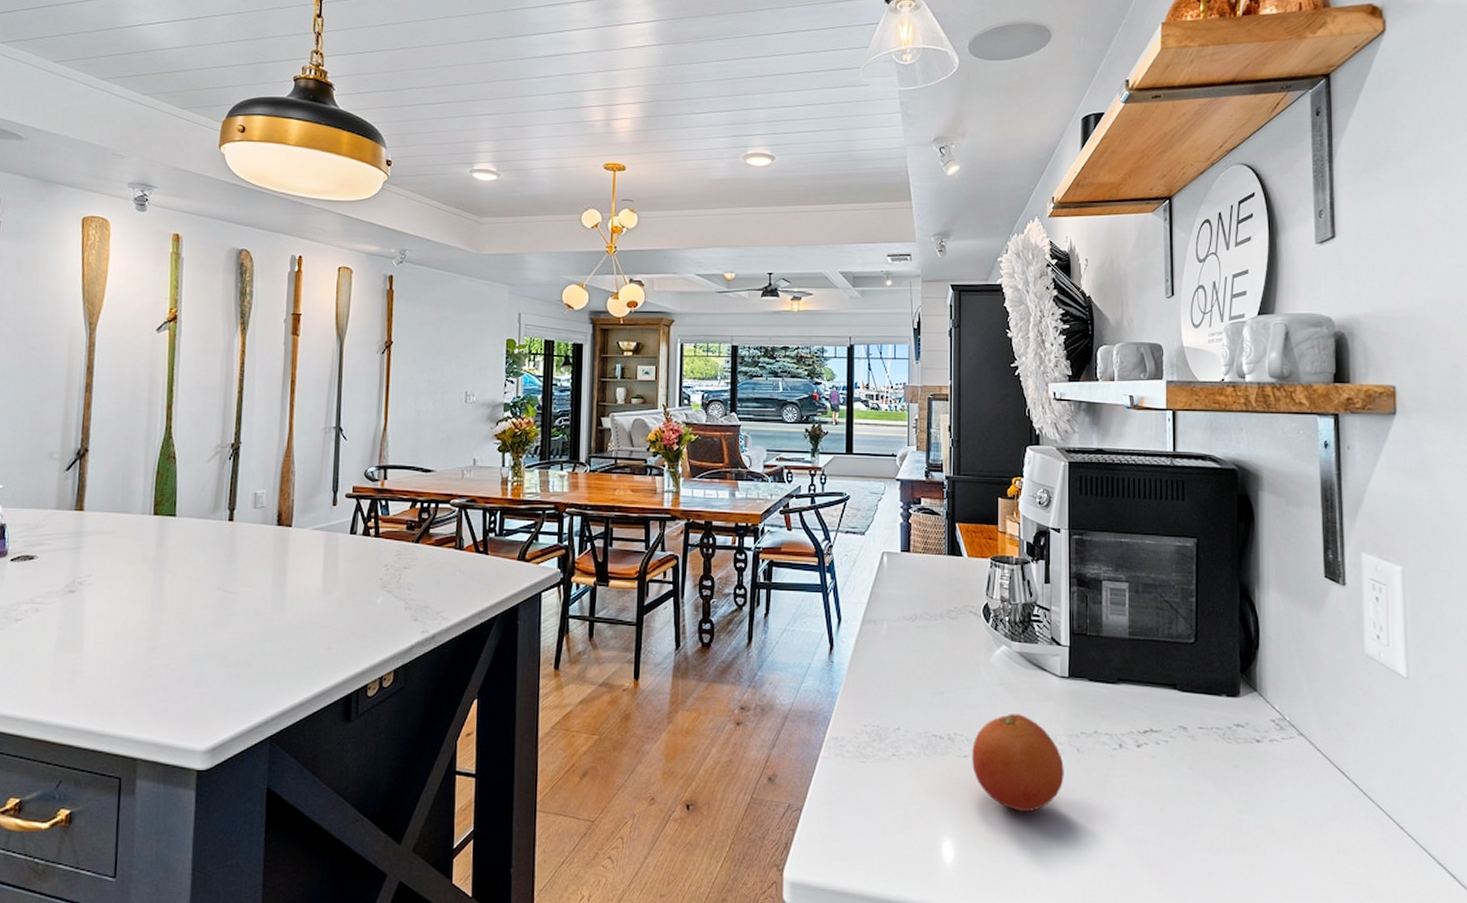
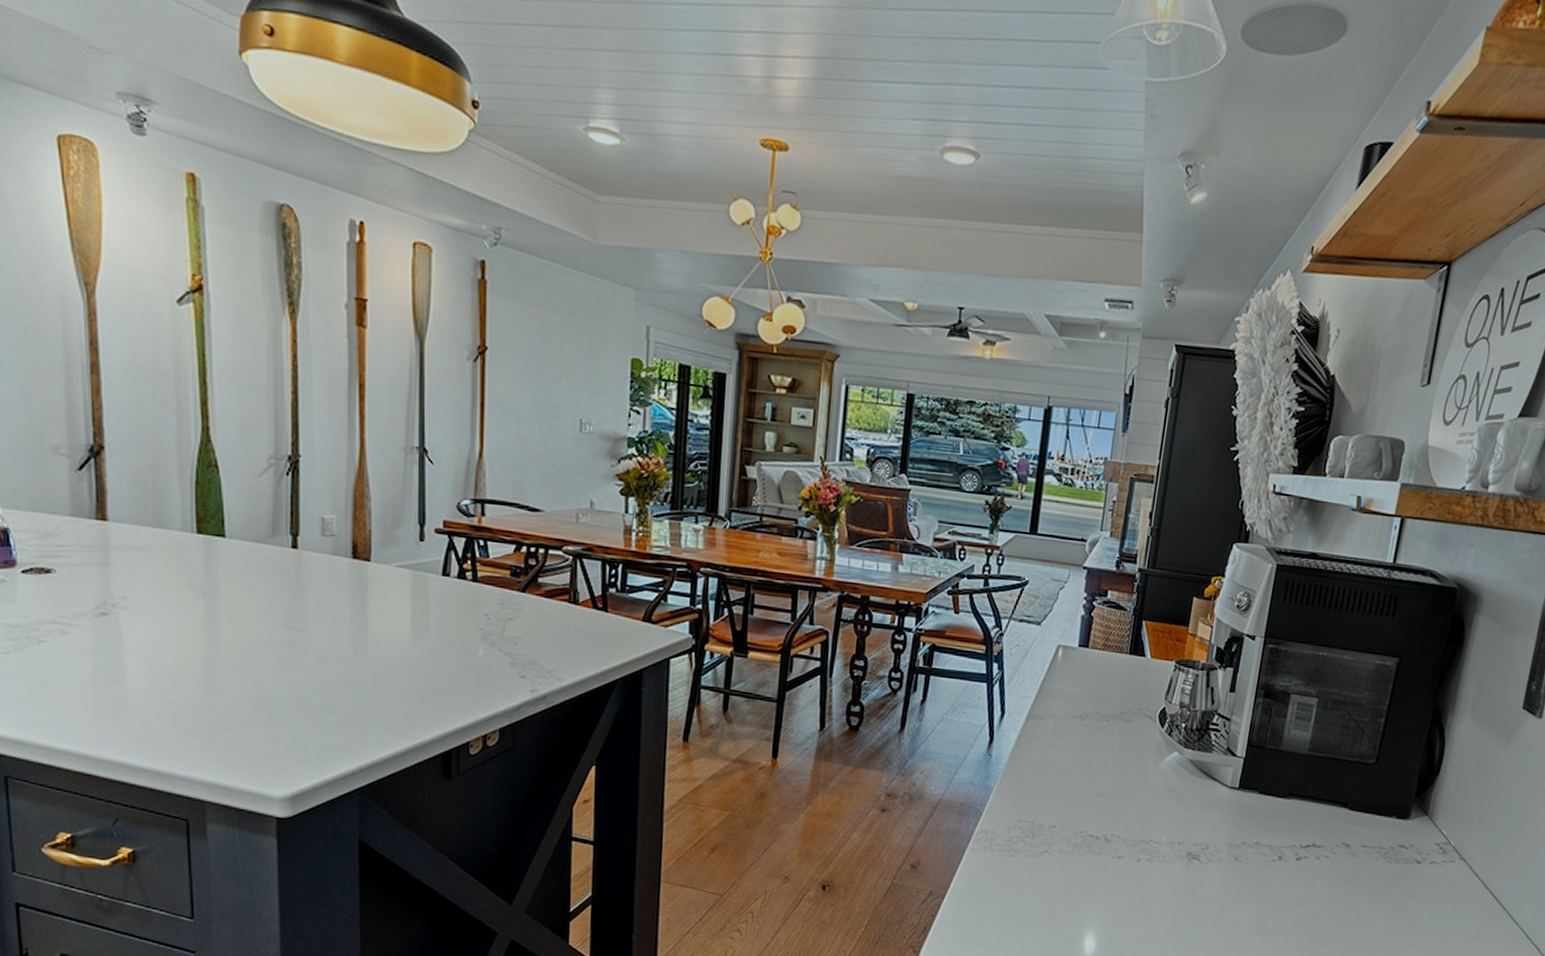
fruit: present [972,714,1064,811] -> none [1125,820,1220,913]

